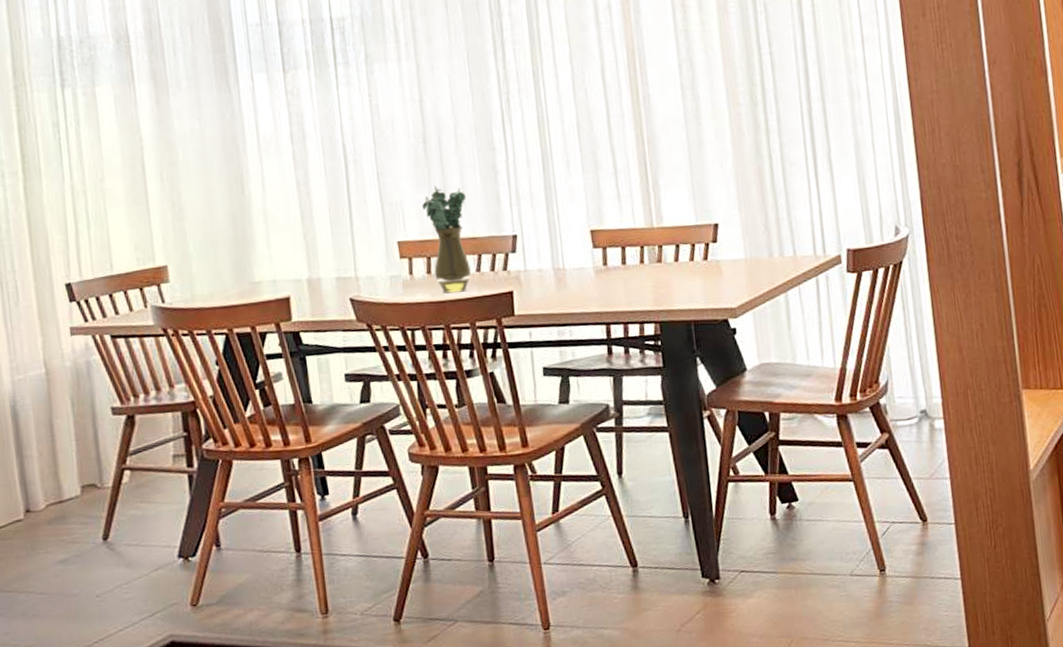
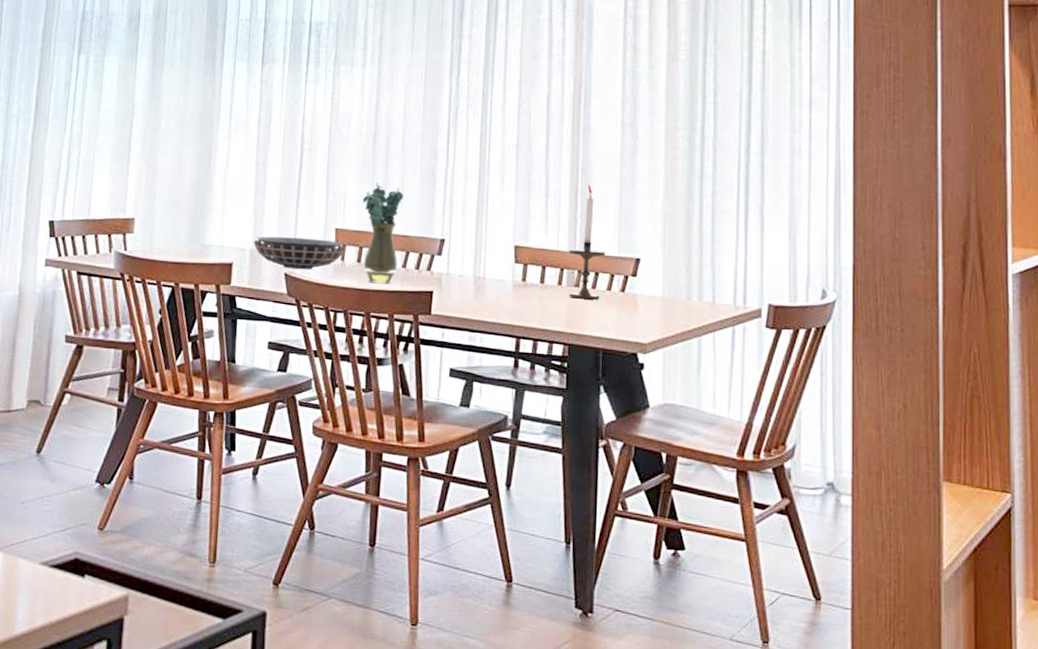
decorative bowl: none [309,255,412,293] -> present [254,236,345,270]
candlestick: none [645,155,684,275] -> present [568,184,606,300]

